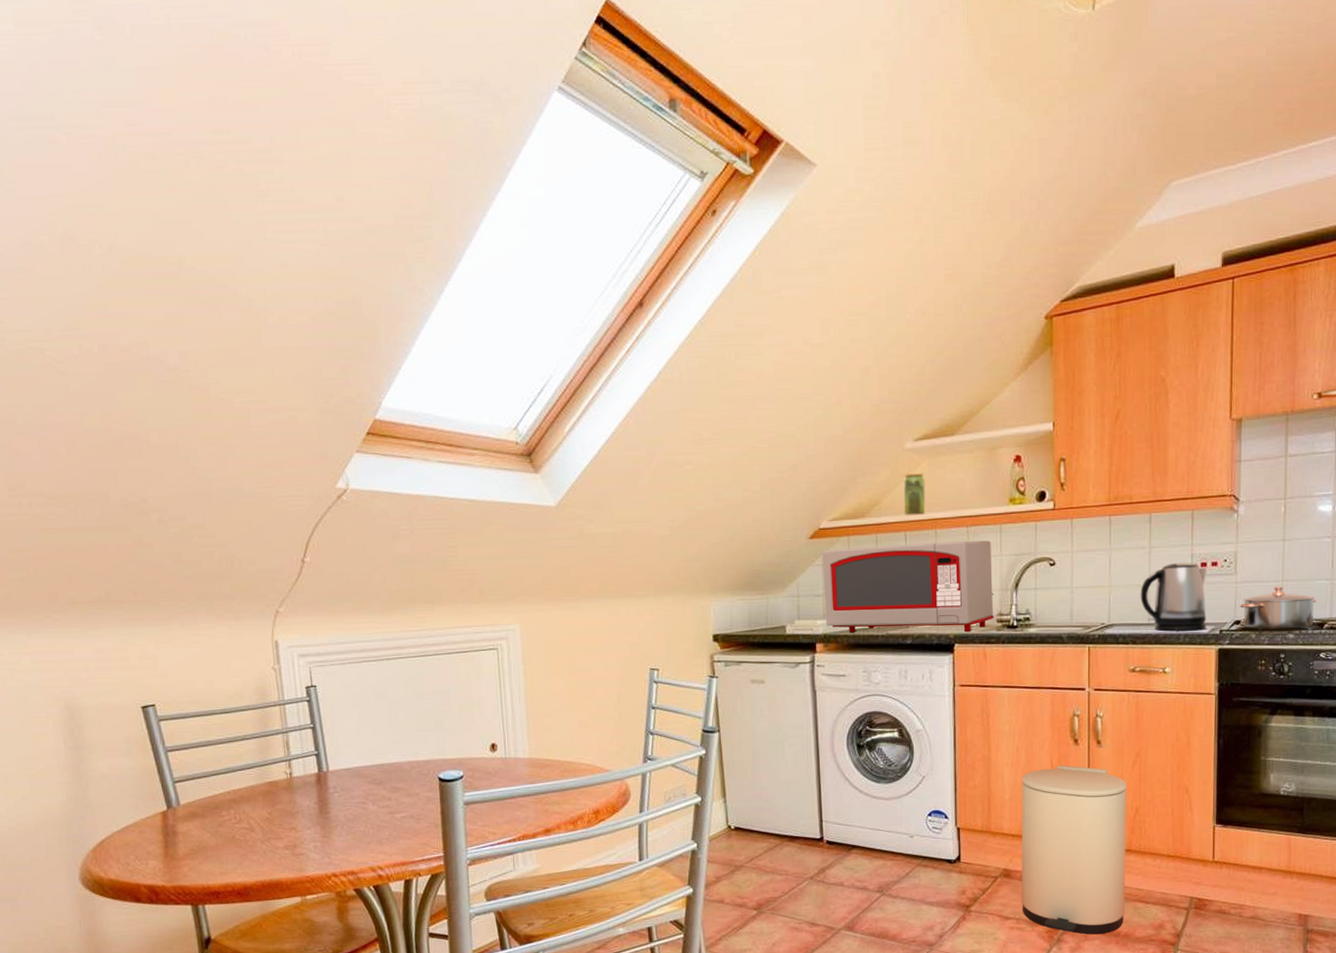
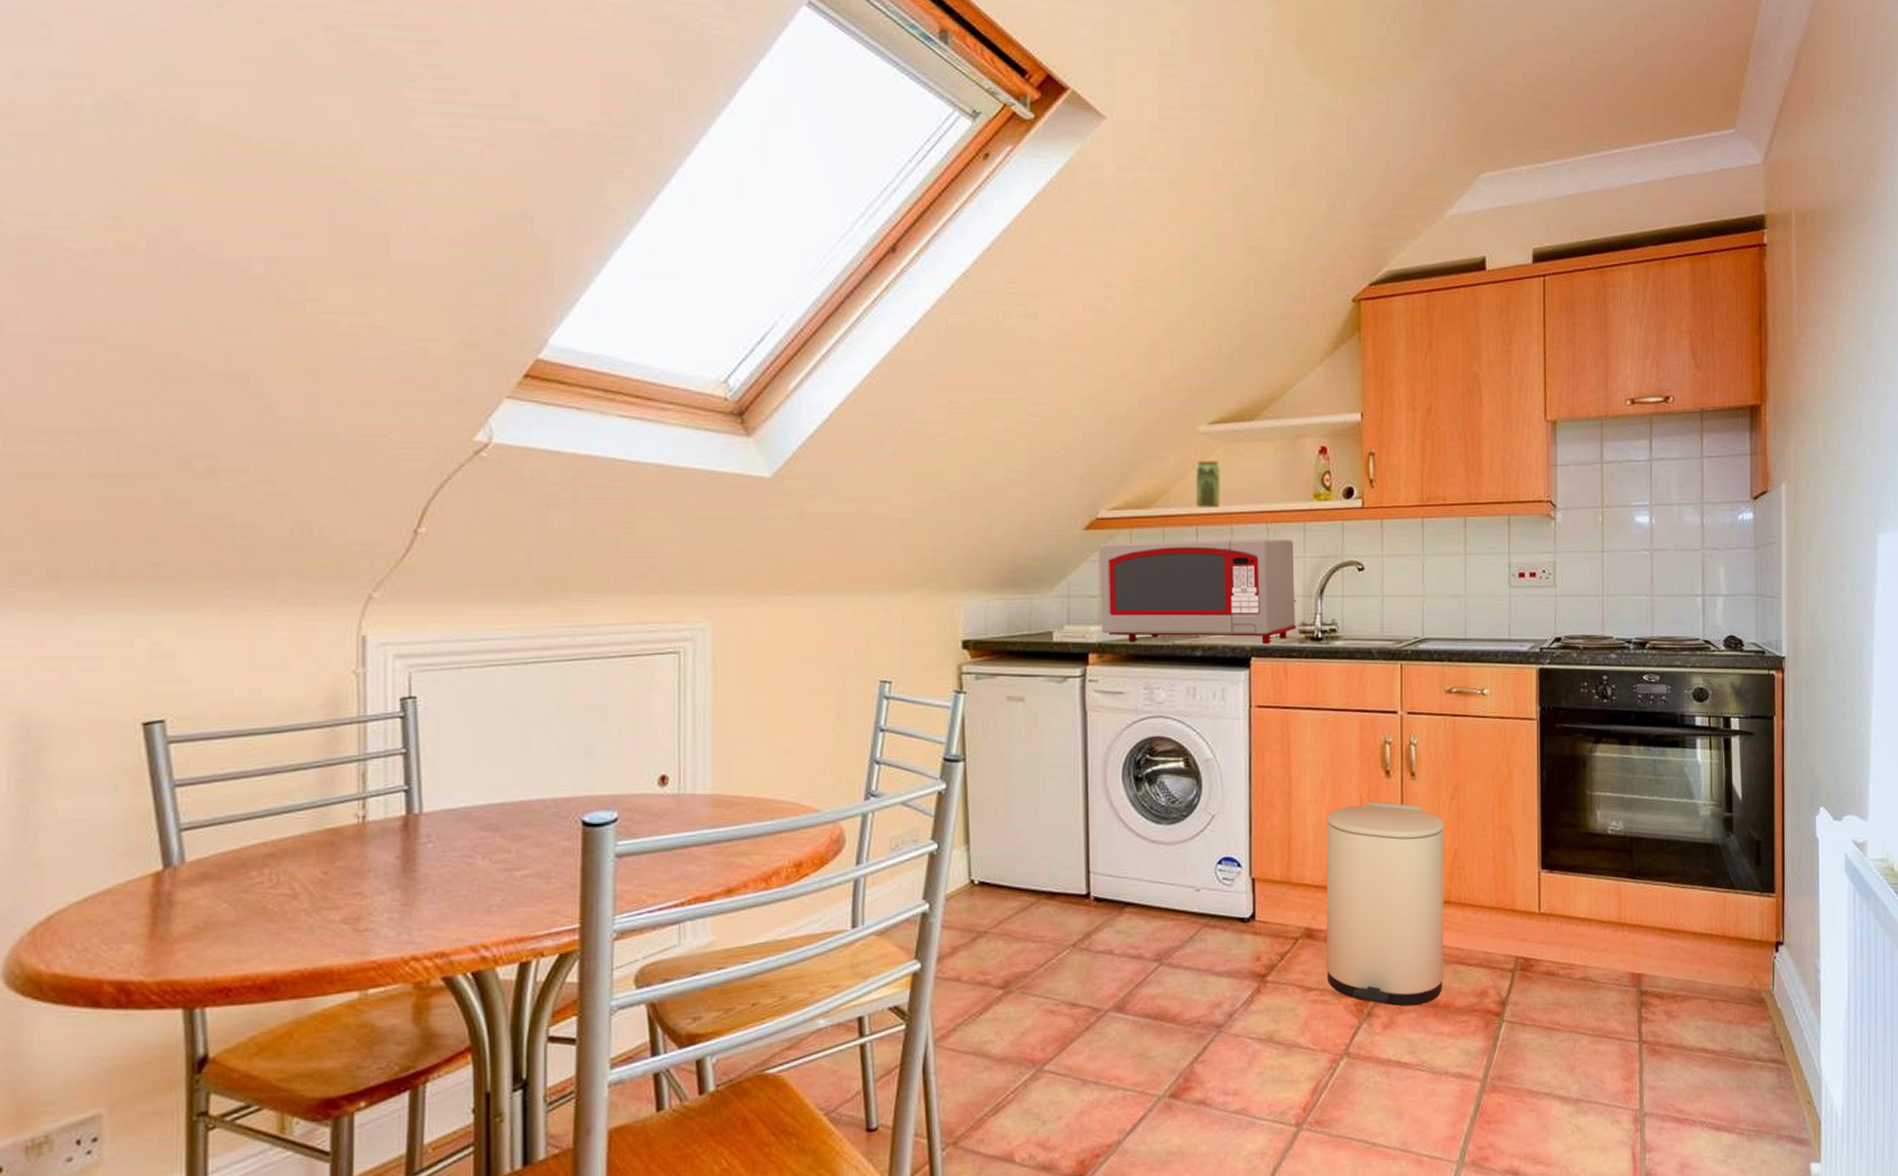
kettle: present [1140,562,1207,632] -> none [1456,571,1526,649]
cooking pot: present [1239,586,1316,632] -> none [1559,602,1637,651]

